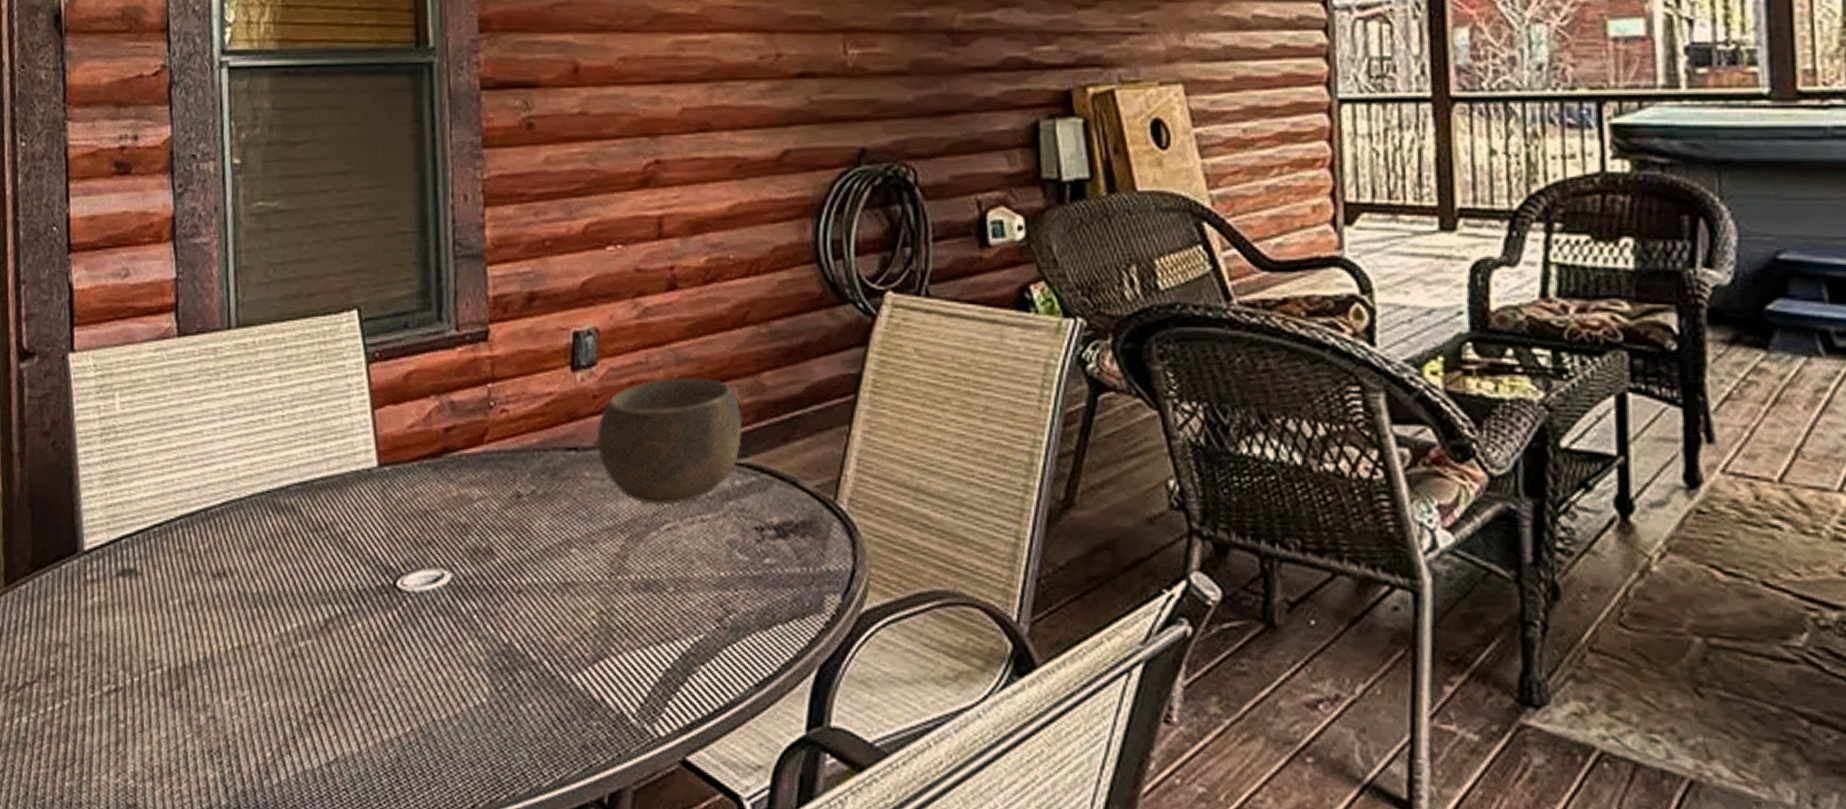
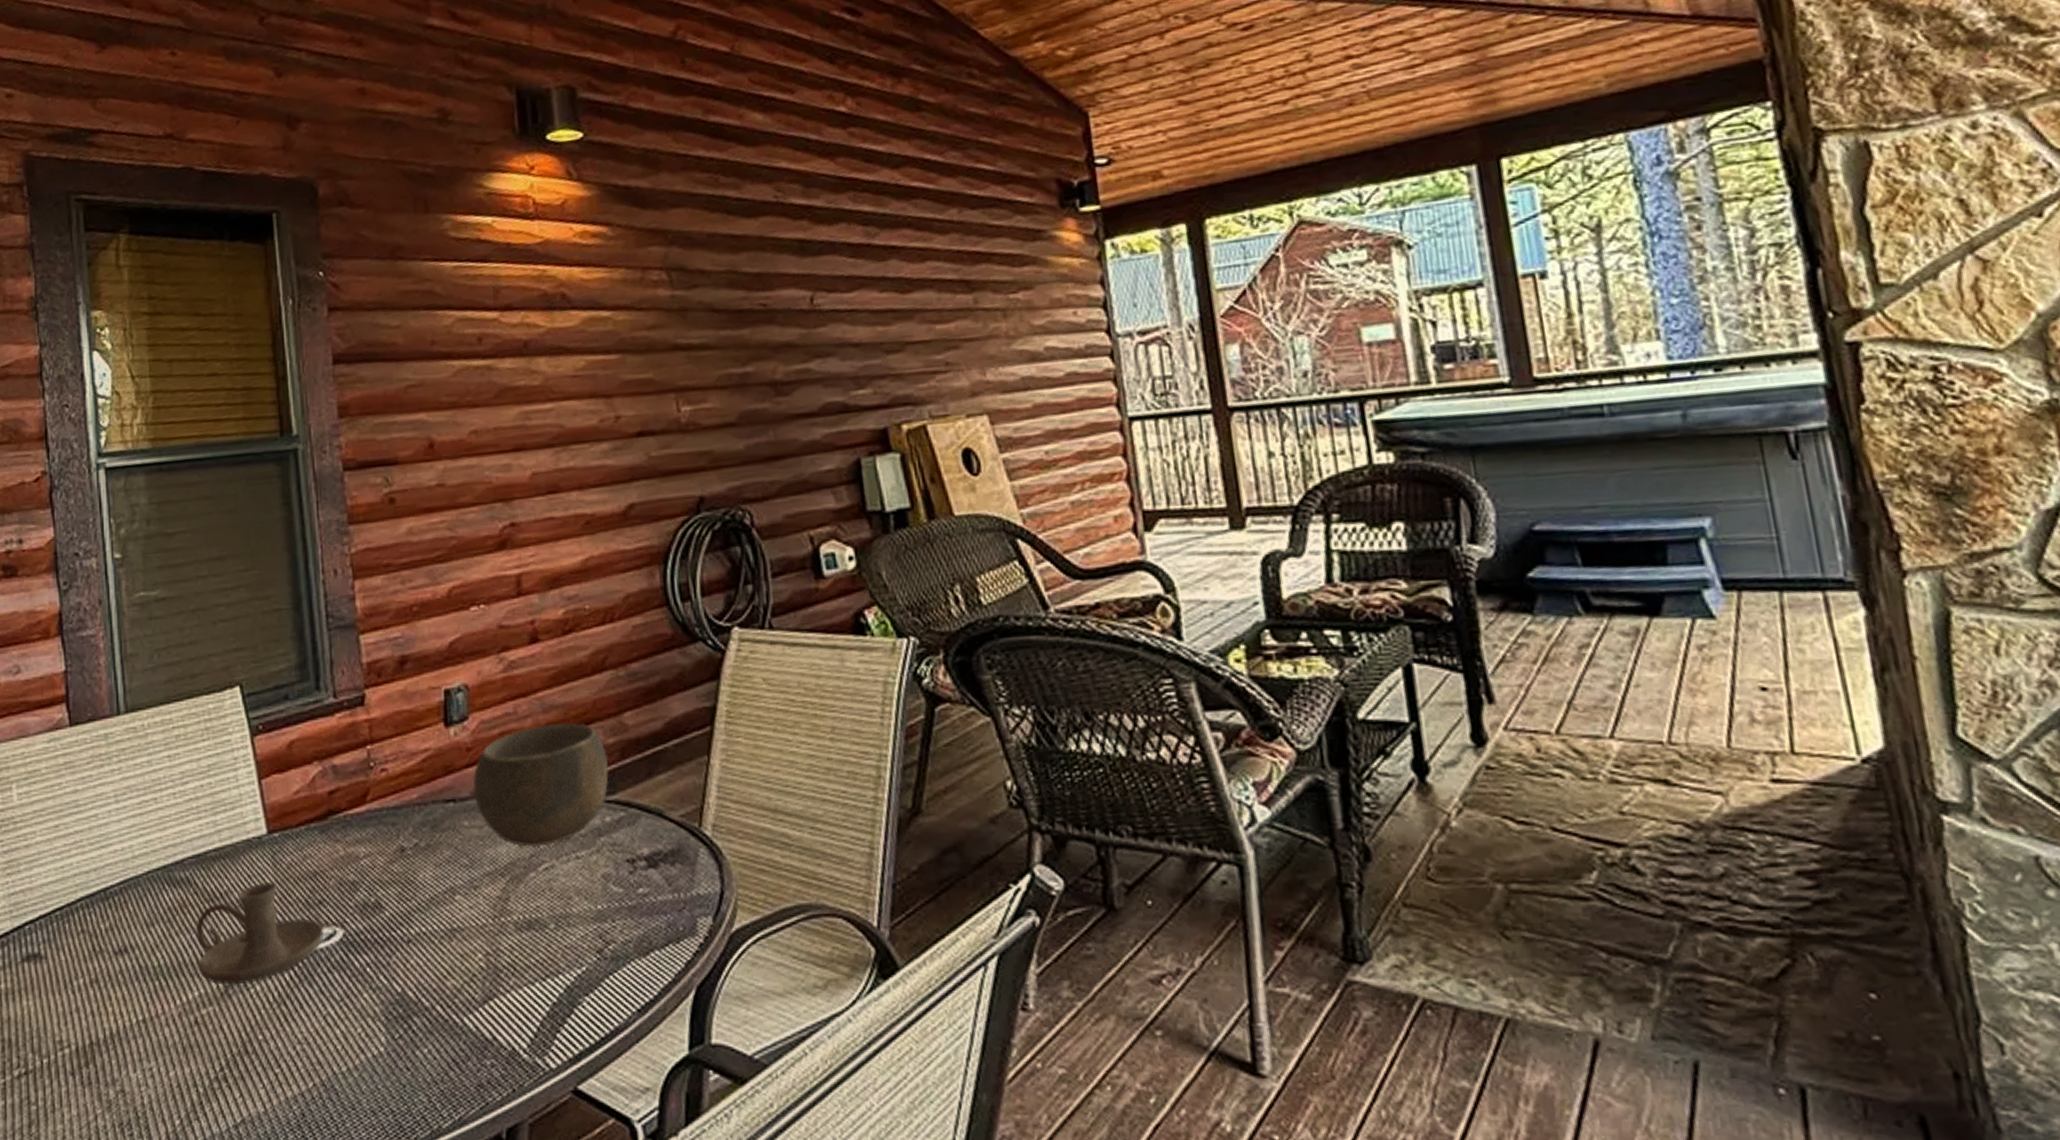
candle holder: none [297,516,431,620] -> present [195,881,324,985]

